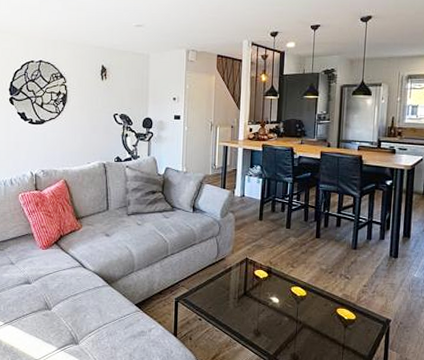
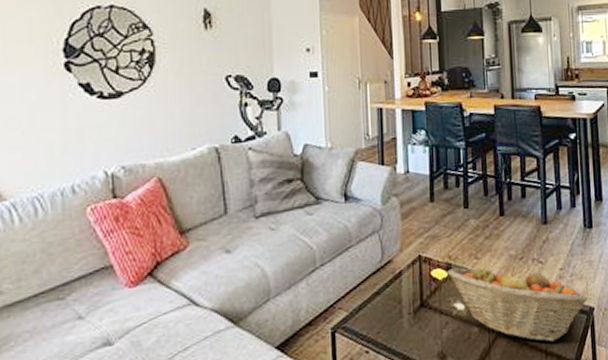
fruit basket: none [268,271,386,339] -> present [447,266,588,342]

